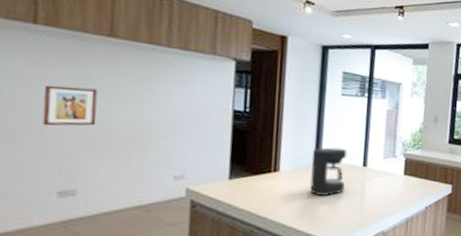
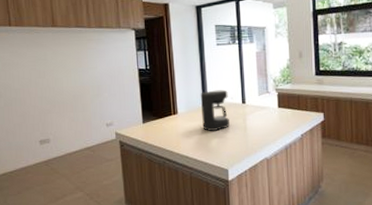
wall art: present [42,84,98,126] -> none [22,66,54,96]

